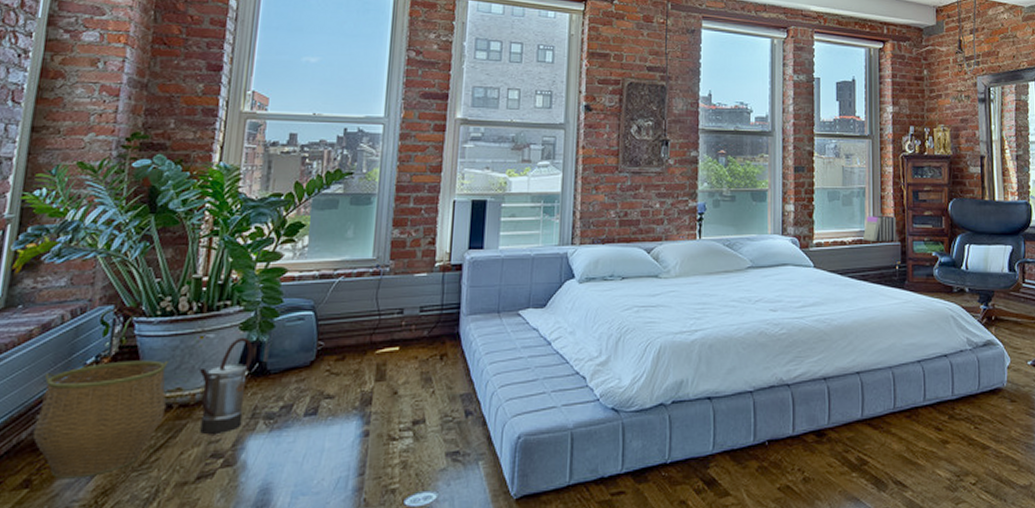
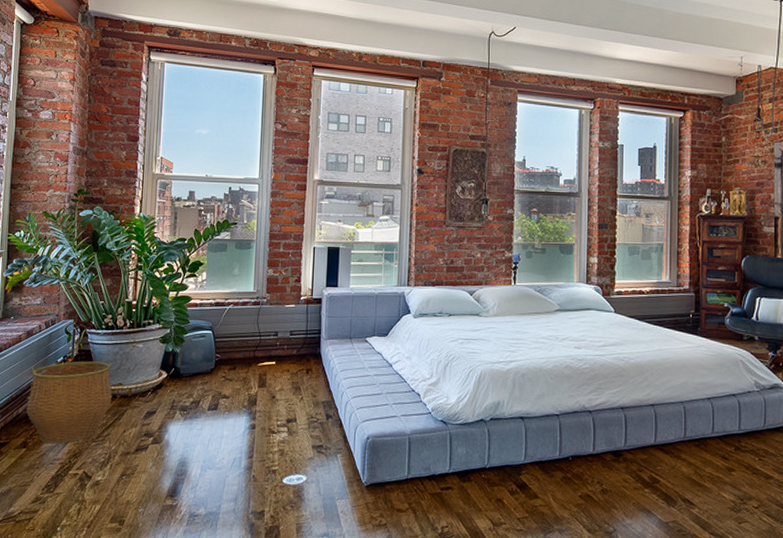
watering can: present [198,337,253,434] -> none [133,348,170,419]
books: present [862,215,896,242] -> none [659,268,691,293]

